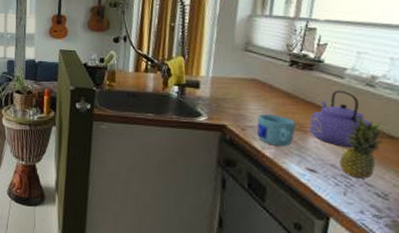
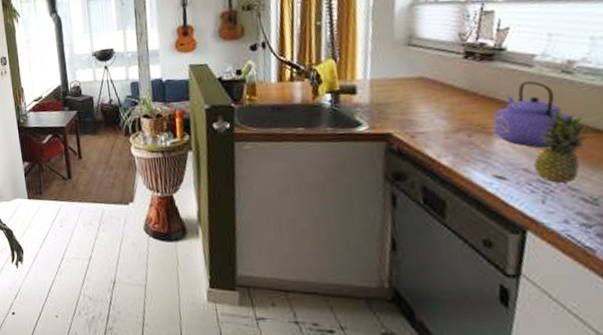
mug: present [256,114,296,147] -> none [428,116,478,154]

